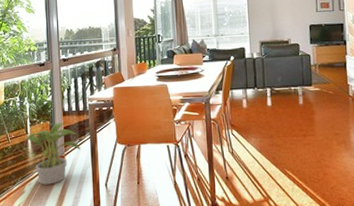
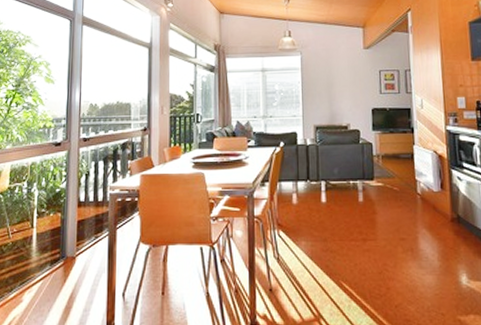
potted plant: present [23,123,81,185] -> none [26,215,96,292]

